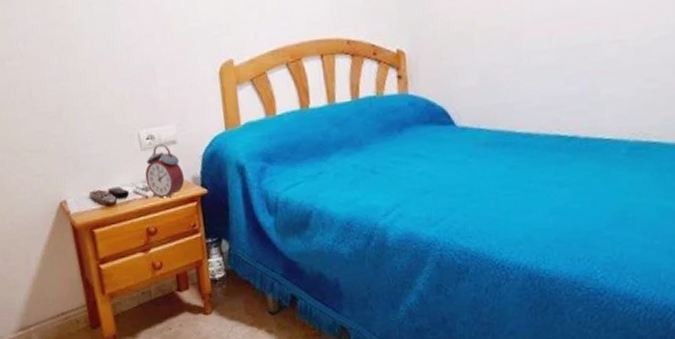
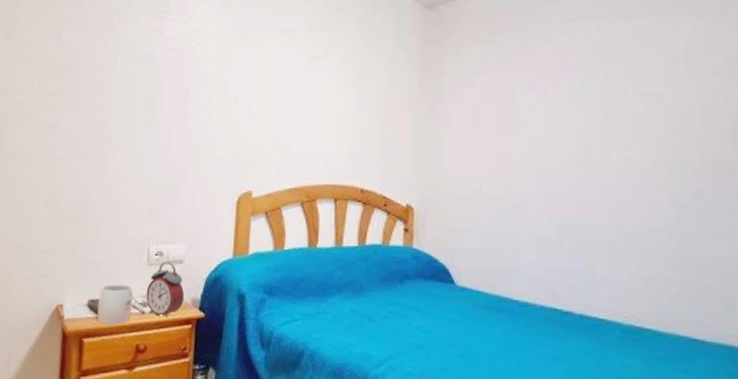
mug: none [99,173,136,215] -> present [97,284,134,326]

